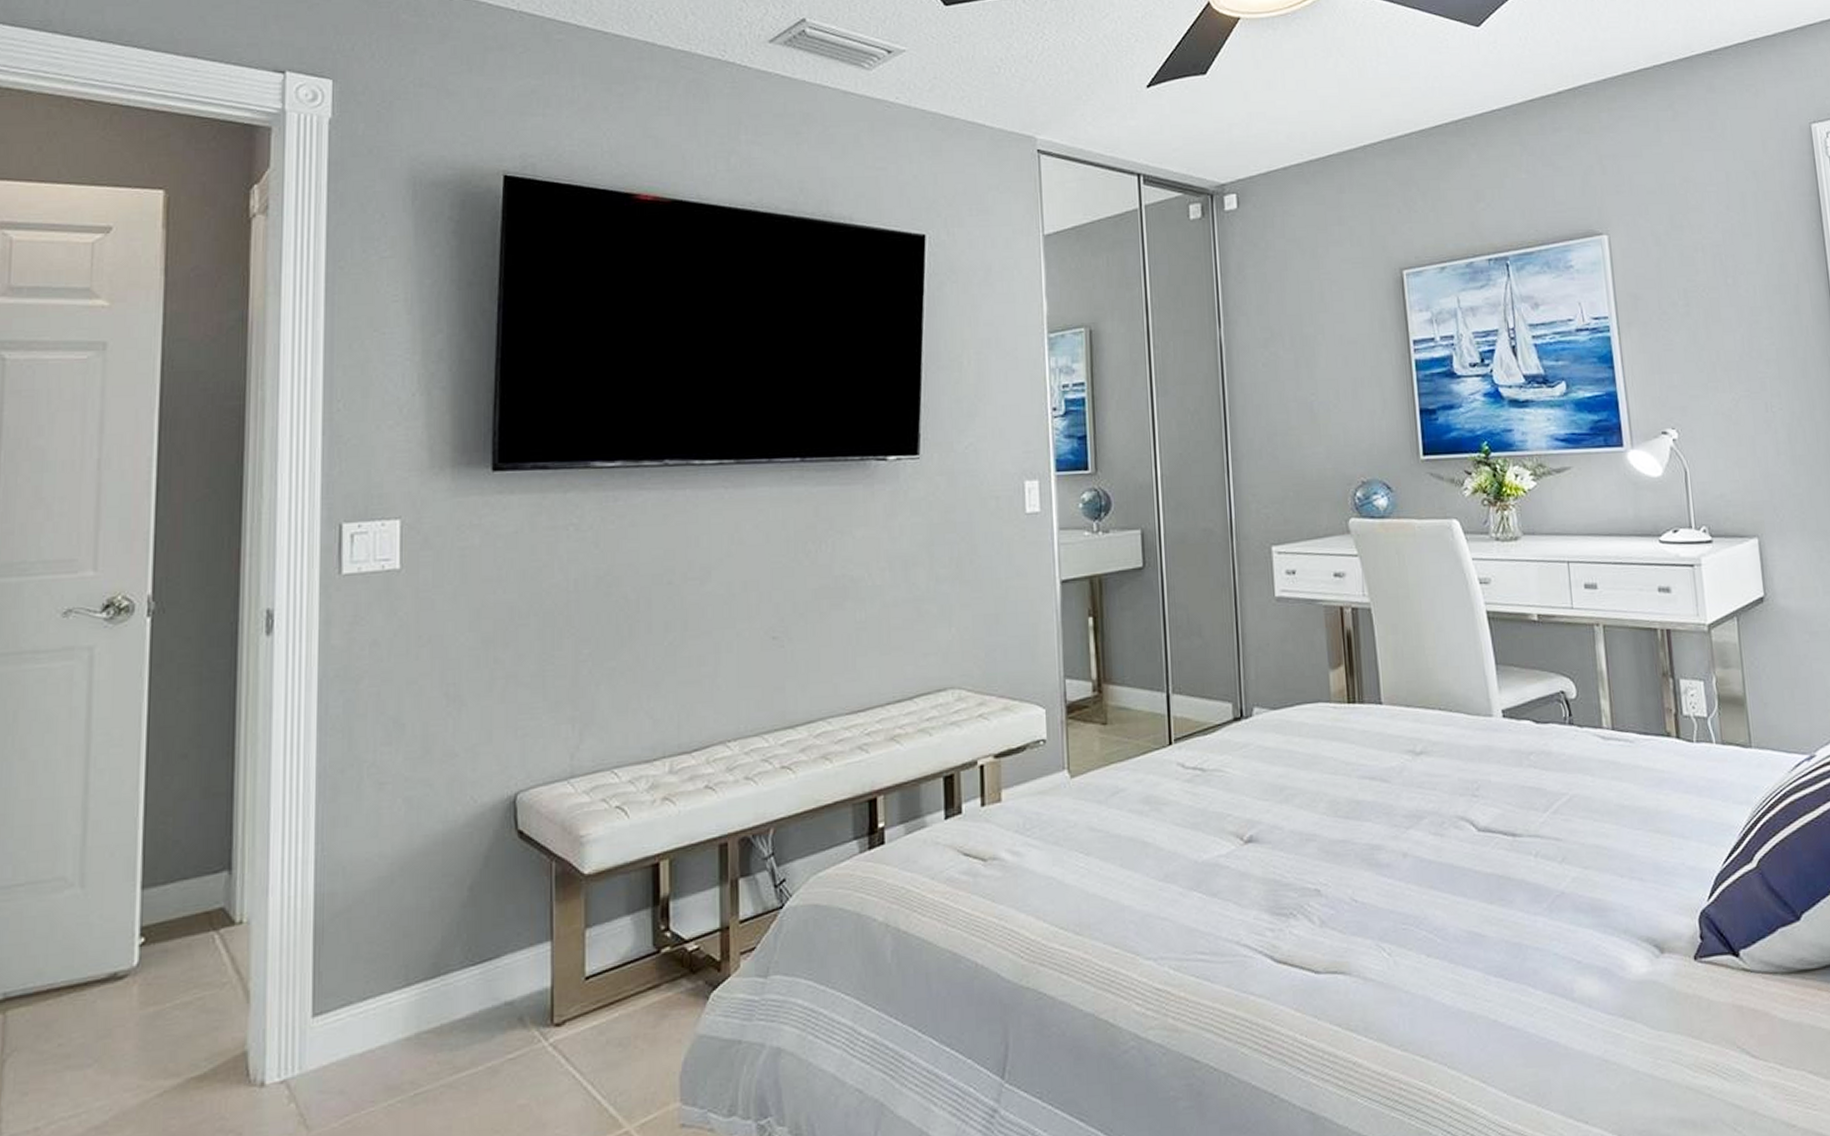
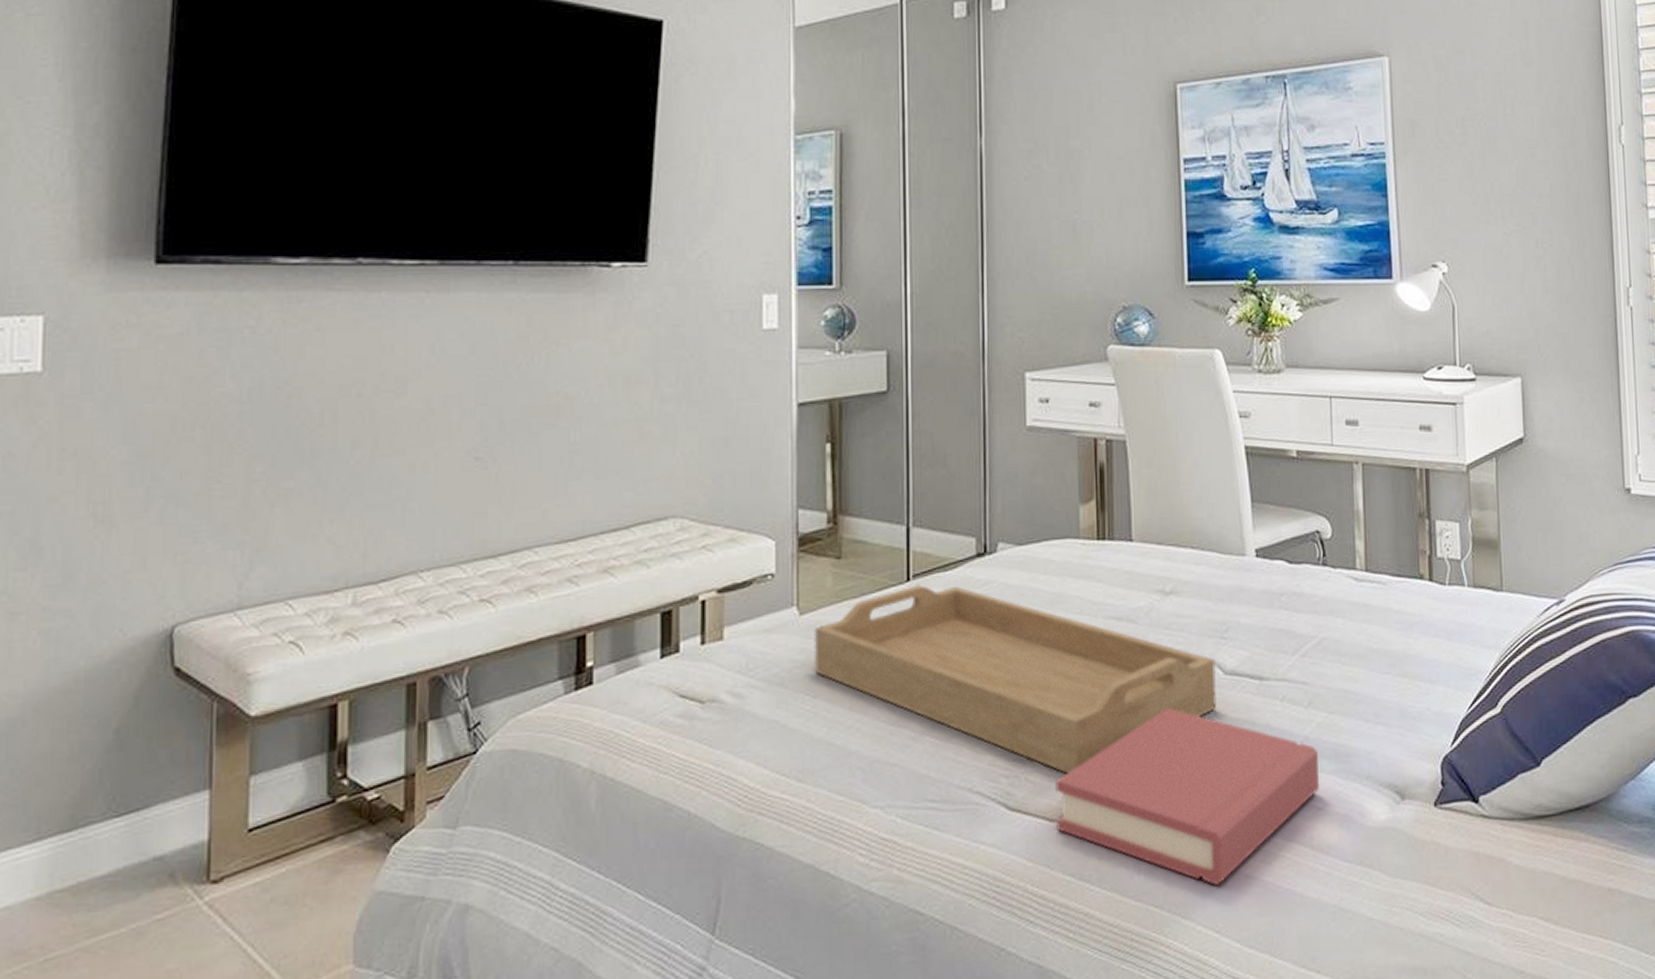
serving tray: none [1084,748,1472,927] -> present [813,584,1217,774]
hardback book: none [1318,863,1577,1036] -> present [1054,707,1319,885]

